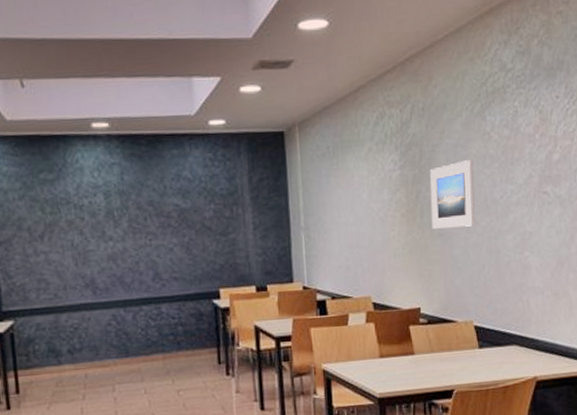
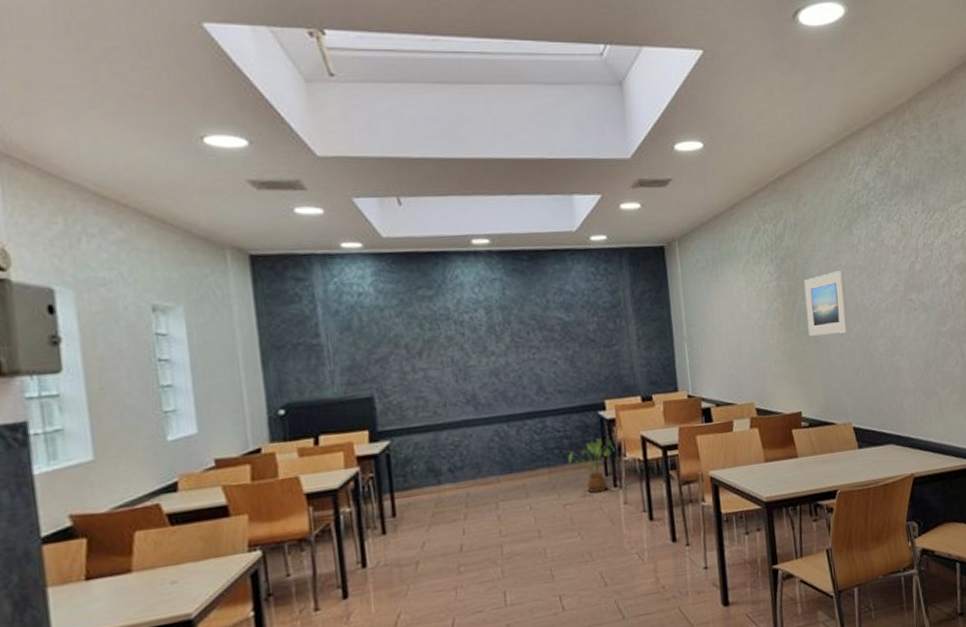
house plant: none [182,327,229,381] -> present [568,438,615,493]

